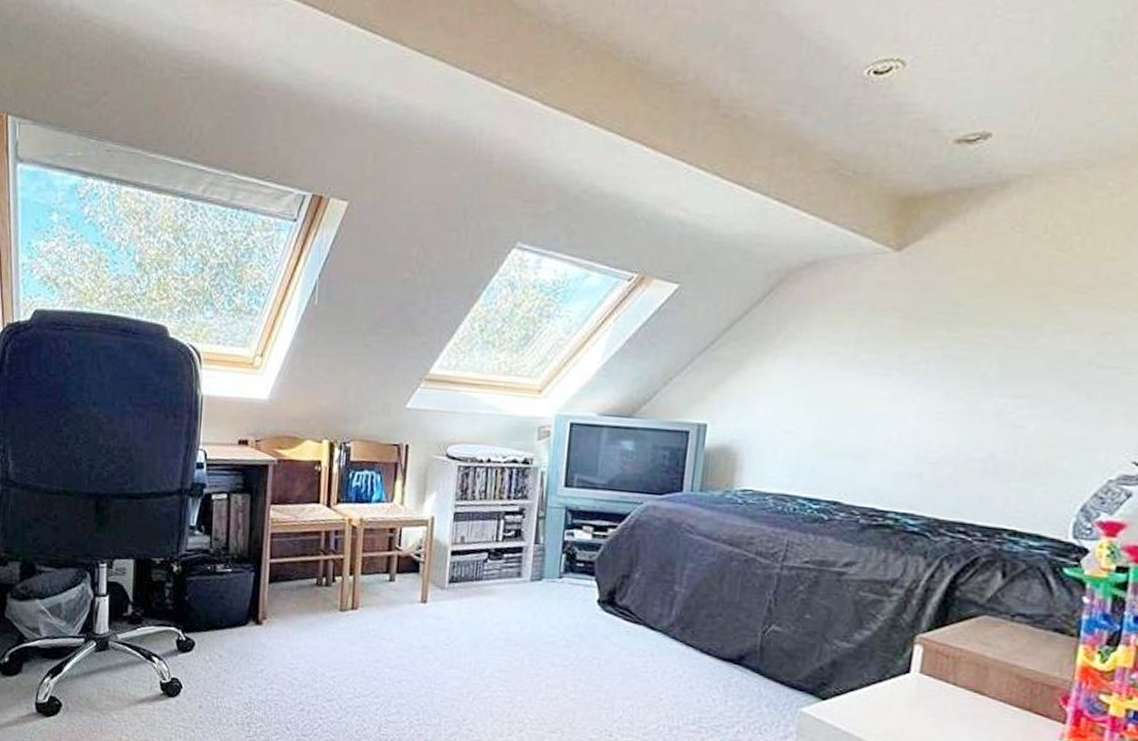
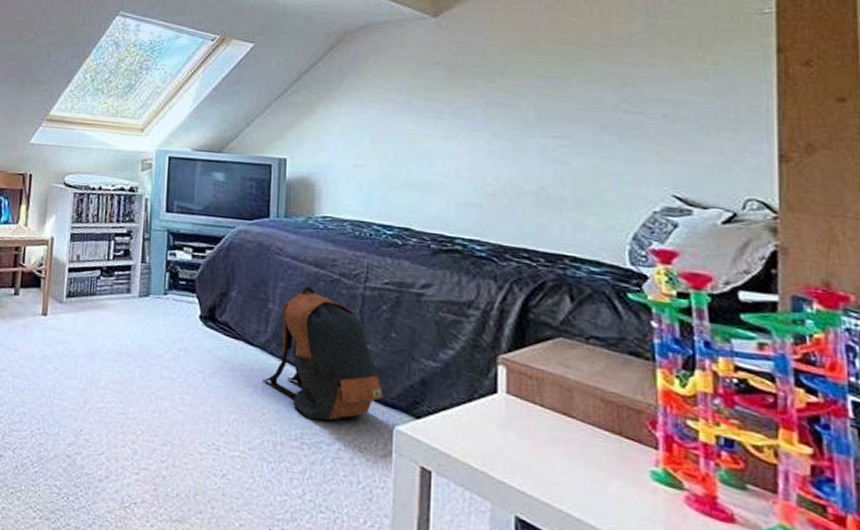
backpack: none [662,567,791,704] -> present [263,286,385,421]

